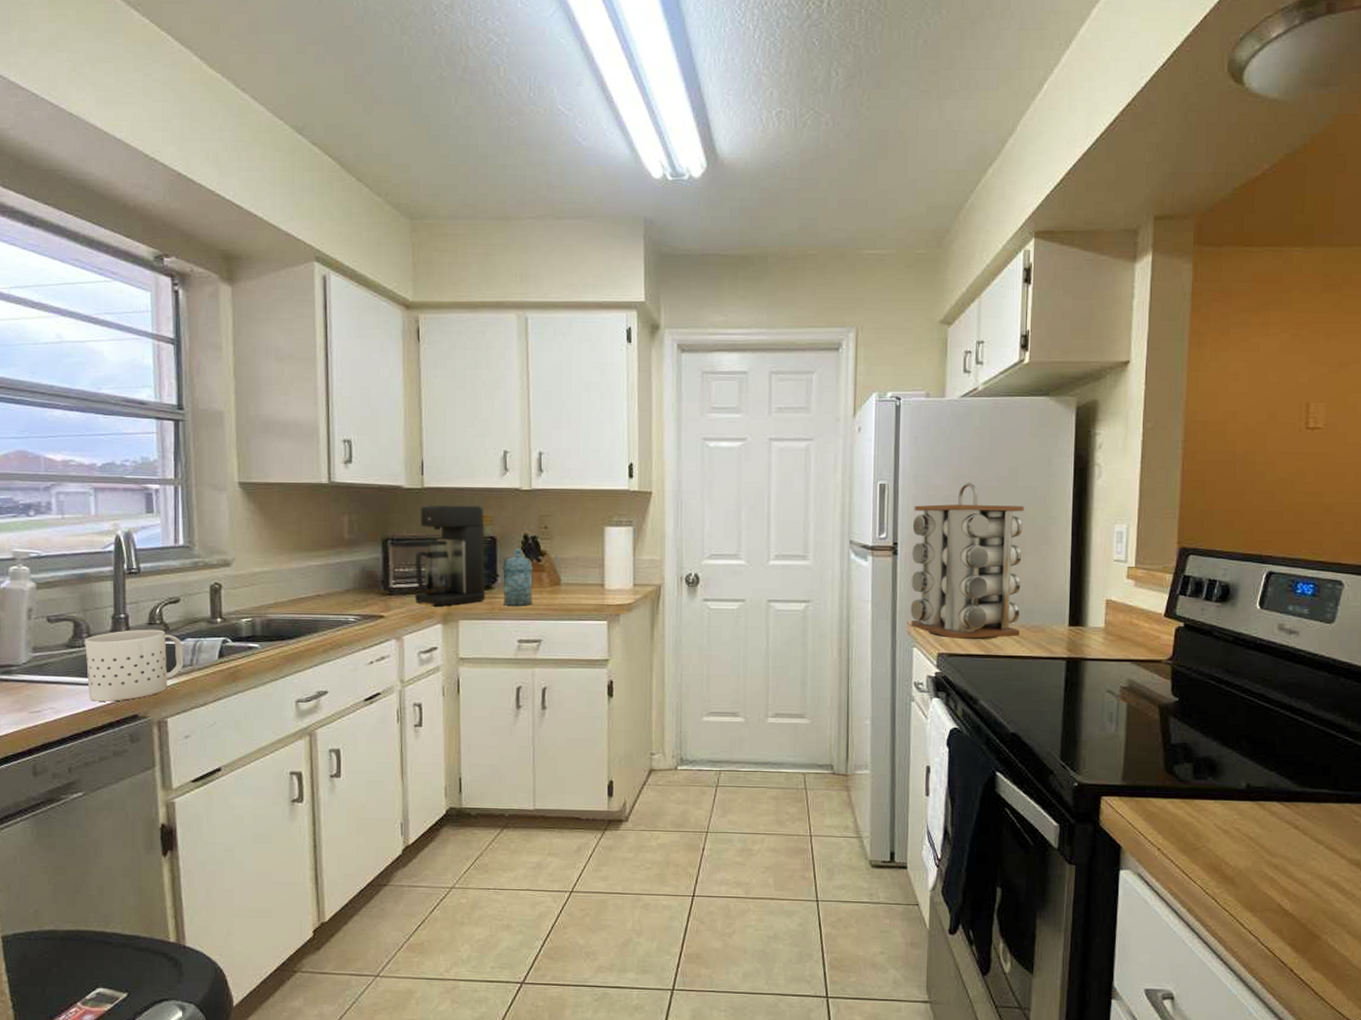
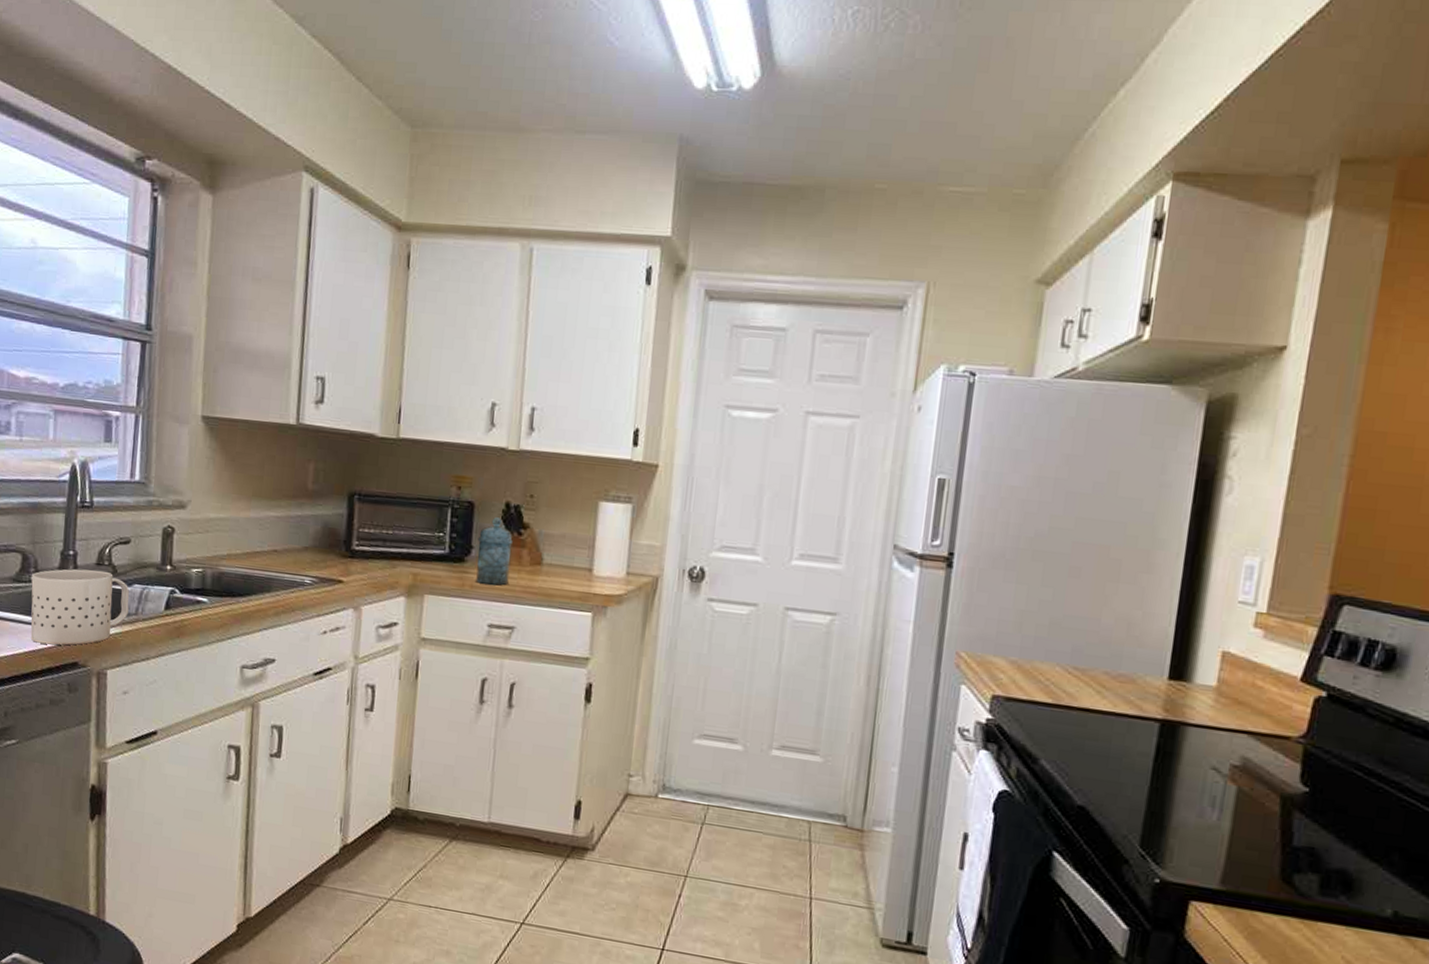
coffee maker: present [414,504,486,607] -> none [377,458,463,577]
spice rack: present [910,483,1024,640] -> none [961,486,1124,686]

